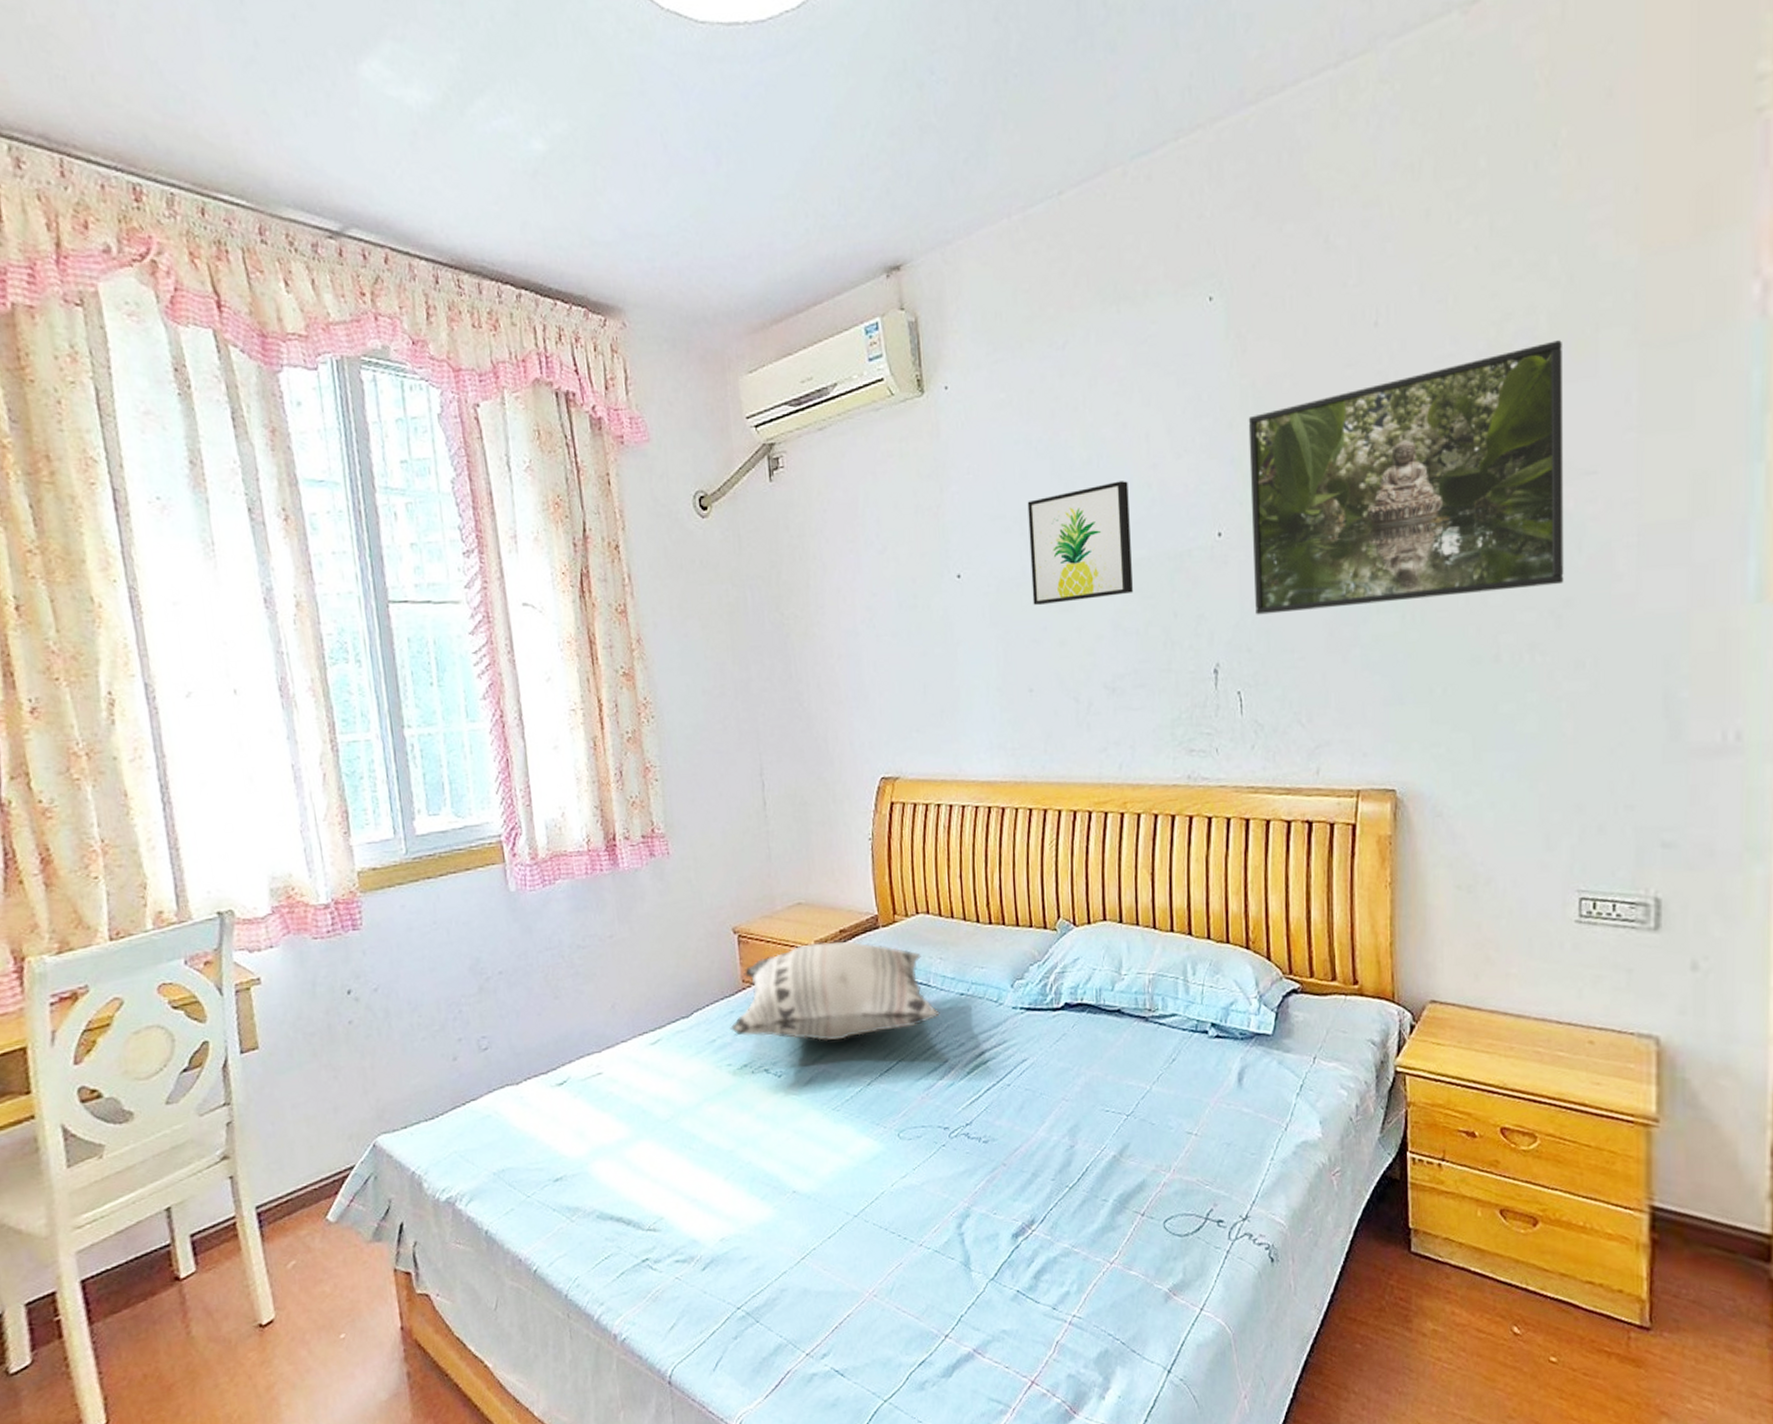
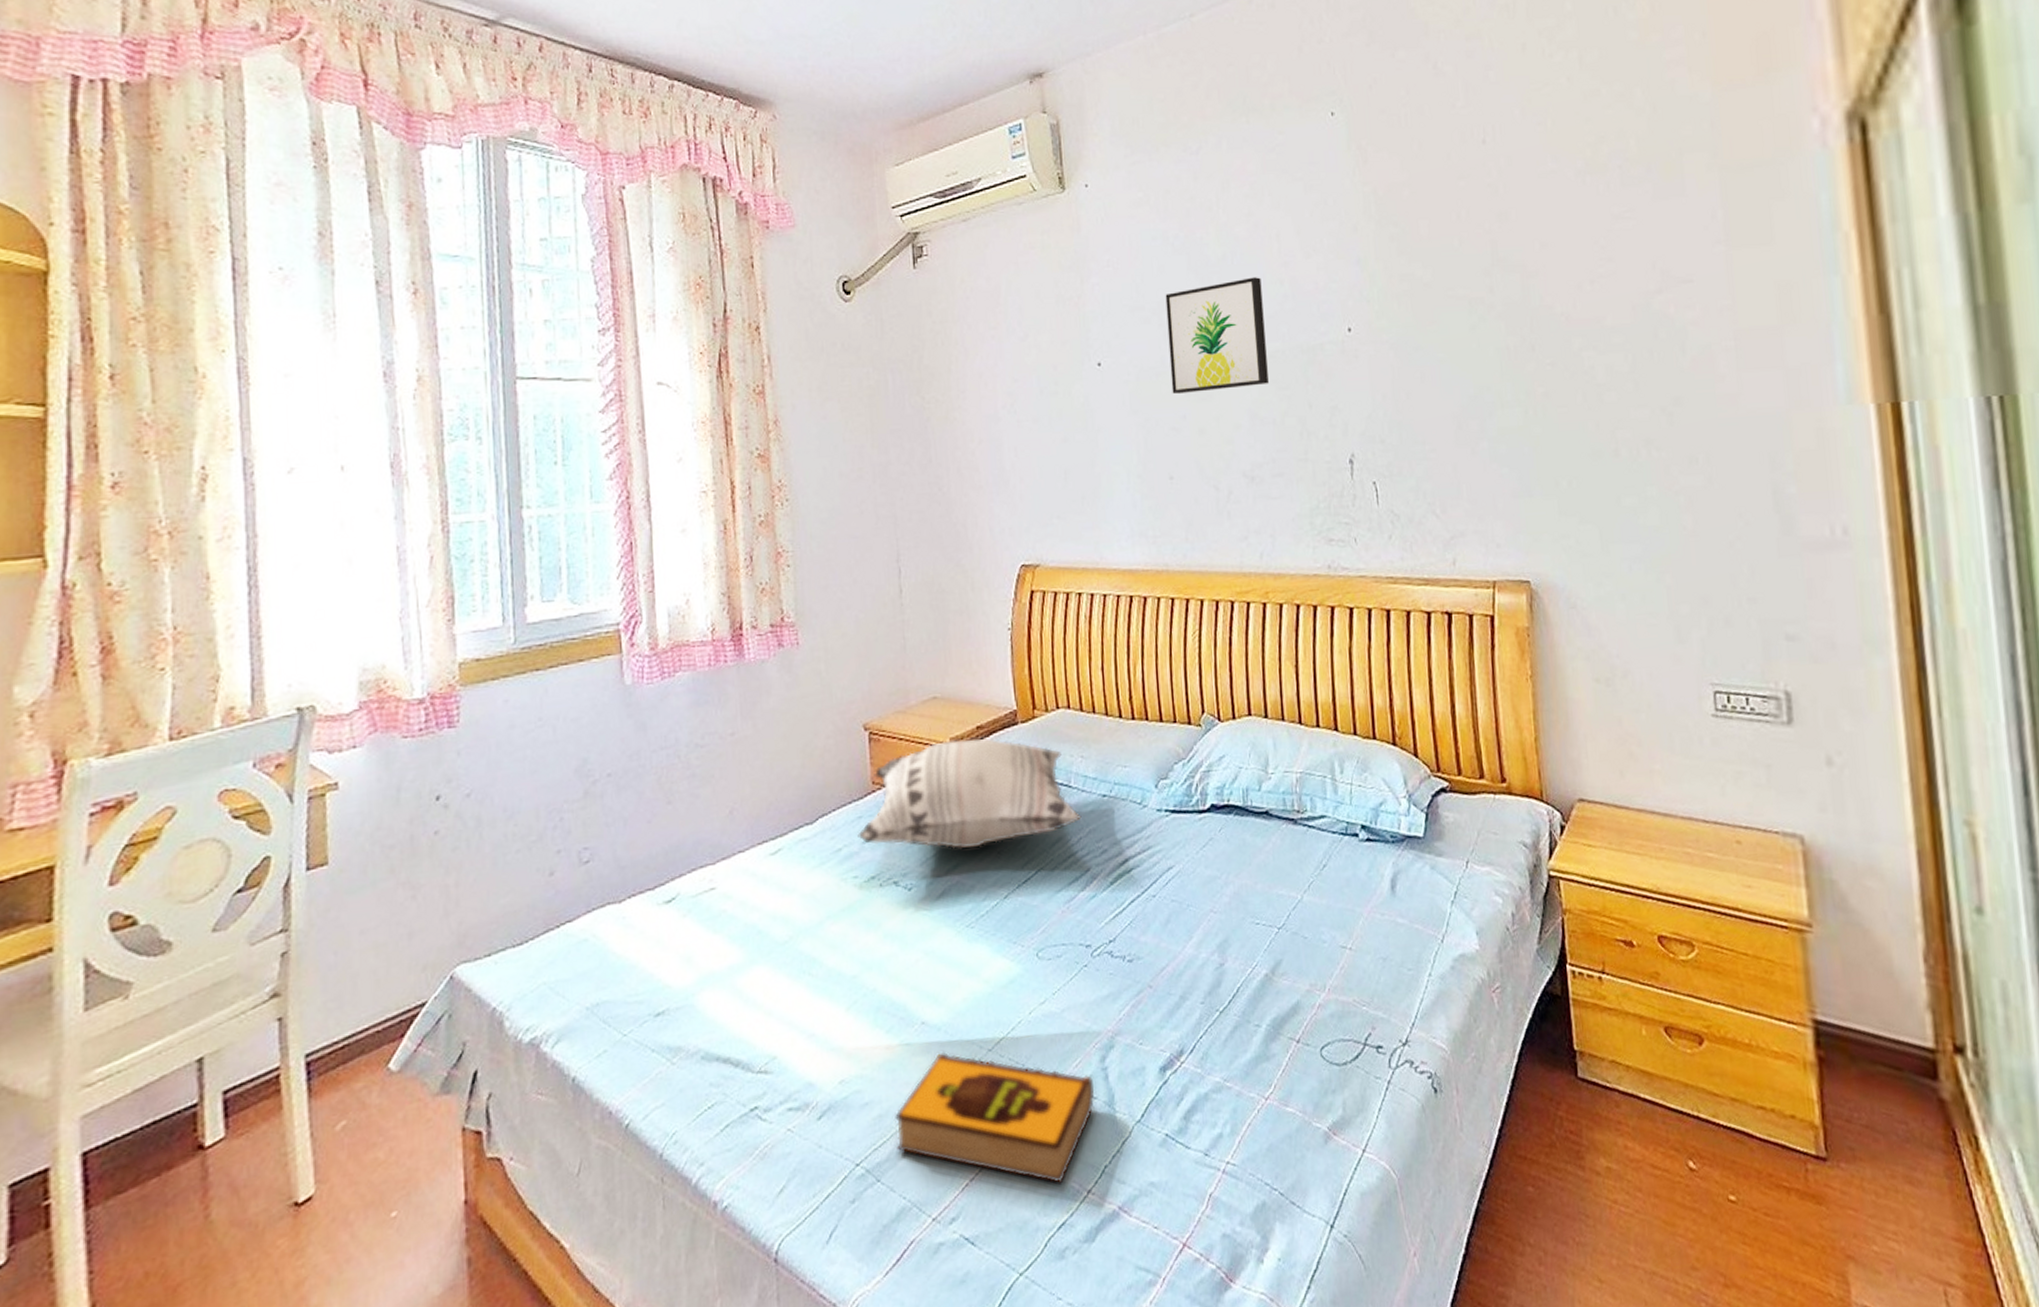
hardback book: none [770,1216,953,1330] -> present [895,1051,1096,1185]
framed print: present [1248,340,1564,615] -> none [1371,162,1672,408]

